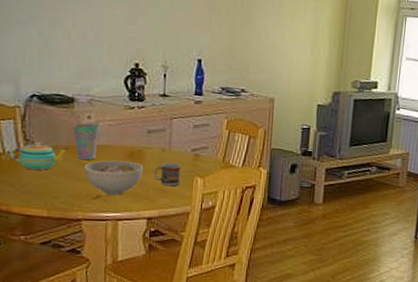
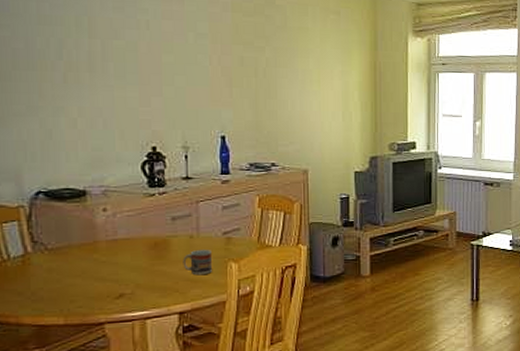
teapot: present [9,141,69,171] -> none [15,242,84,275]
cup: present [72,123,100,161] -> none [86,217,118,257]
bowl: present [84,160,144,195] -> none [103,253,171,292]

